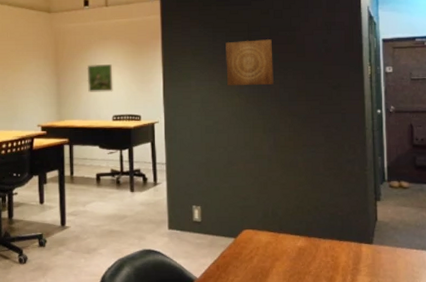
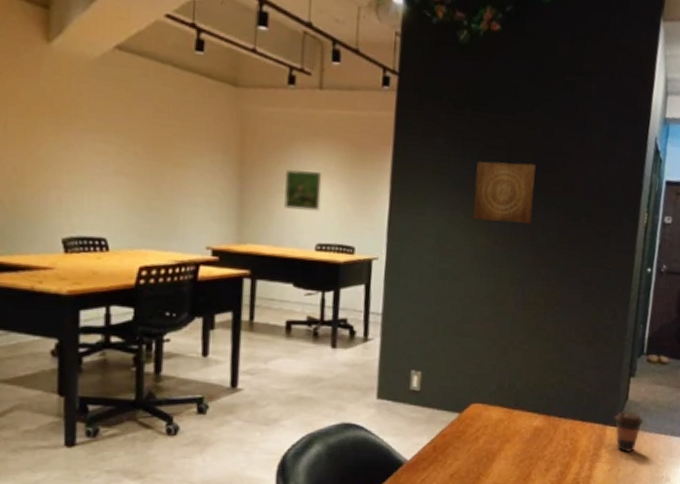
coffee cup: none [368,230,394,267] -> present [614,411,643,453]

